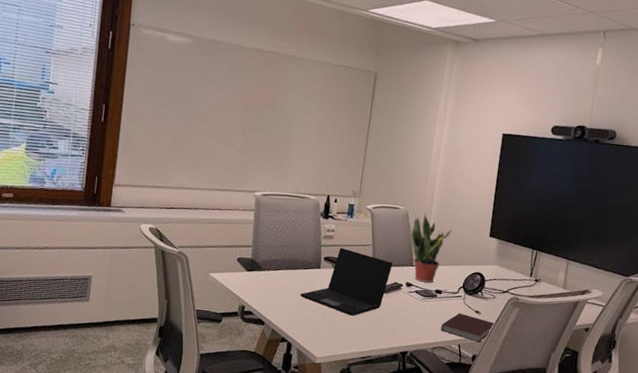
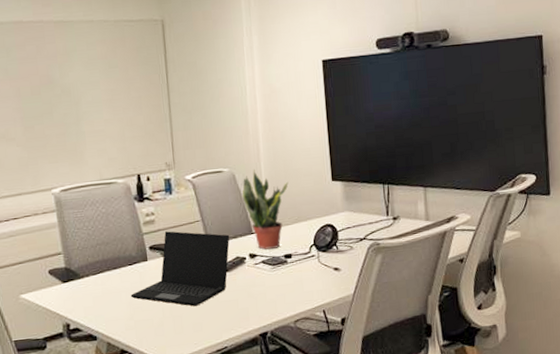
notebook: present [441,313,495,343] -> none [299,274,359,303]

